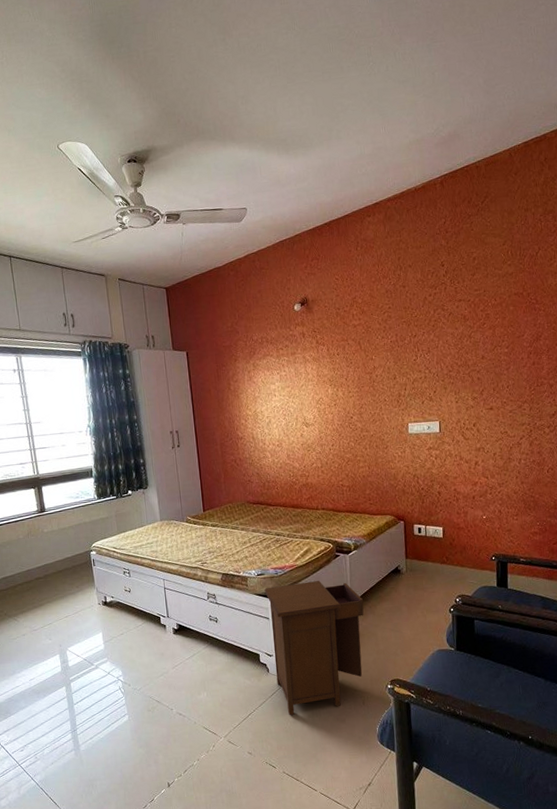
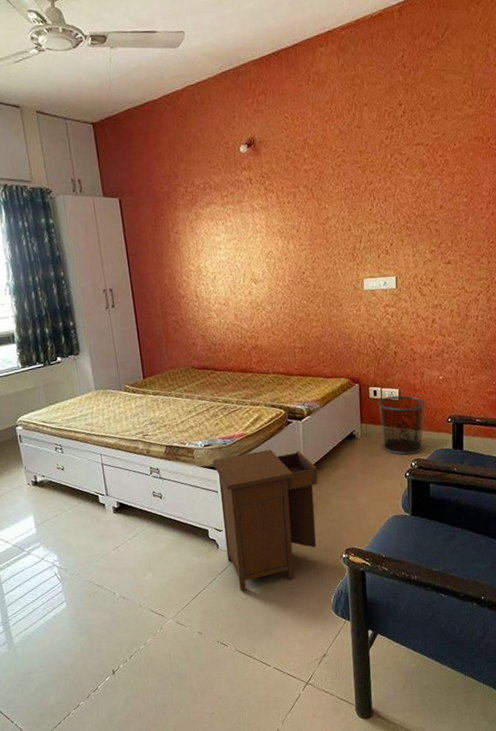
waste bin: none [421,533,470,591] -> present [377,395,426,455]

